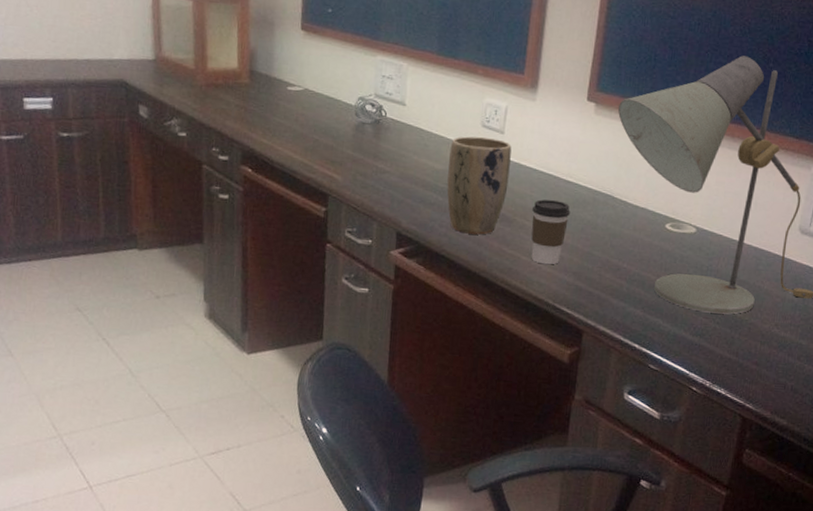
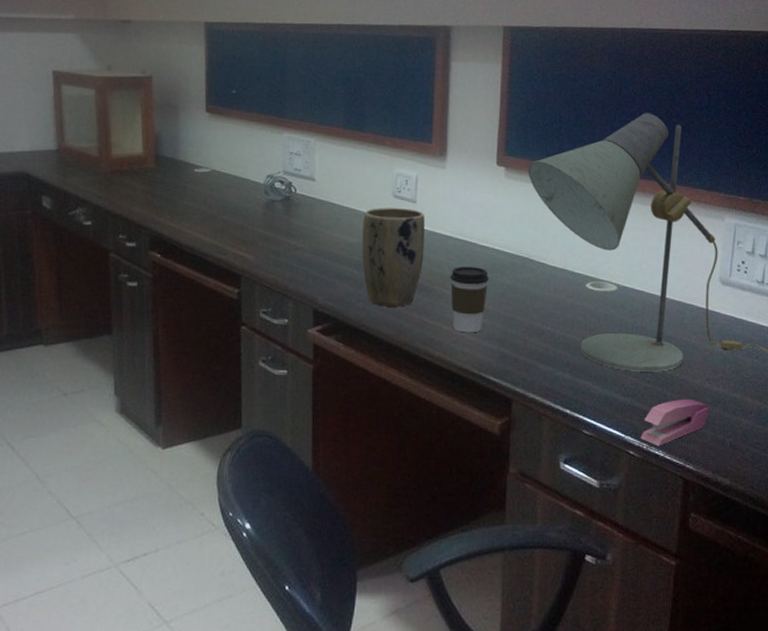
stapler: none [704,341,774,385] -> present [640,398,709,447]

